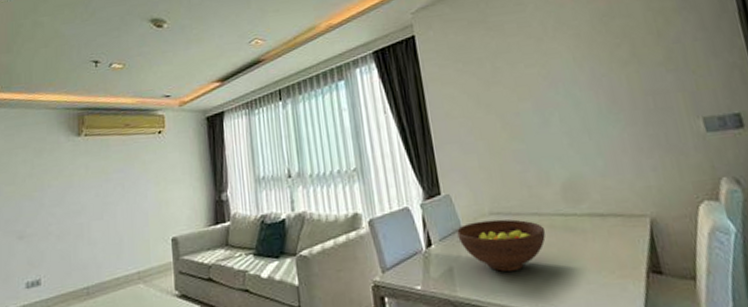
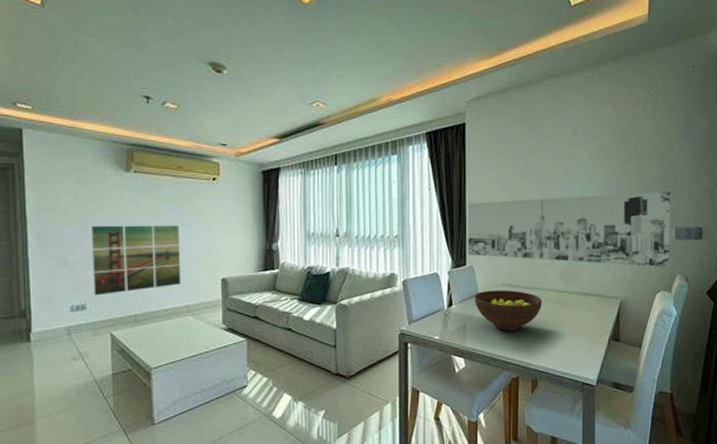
wall art: none [46,185,132,269] -> present [92,225,181,296]
wall art: none [431,75,708,182] -> present [467,192,671,266]

